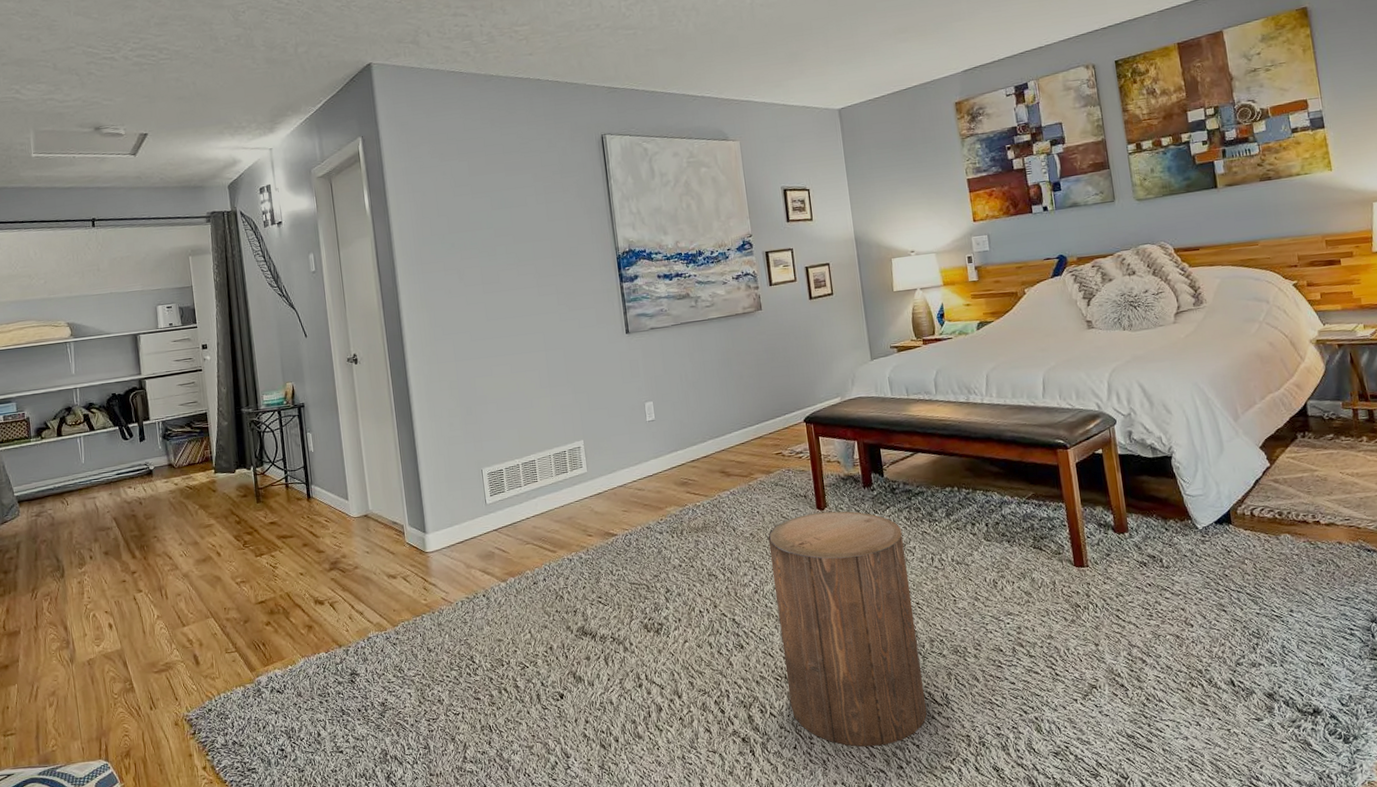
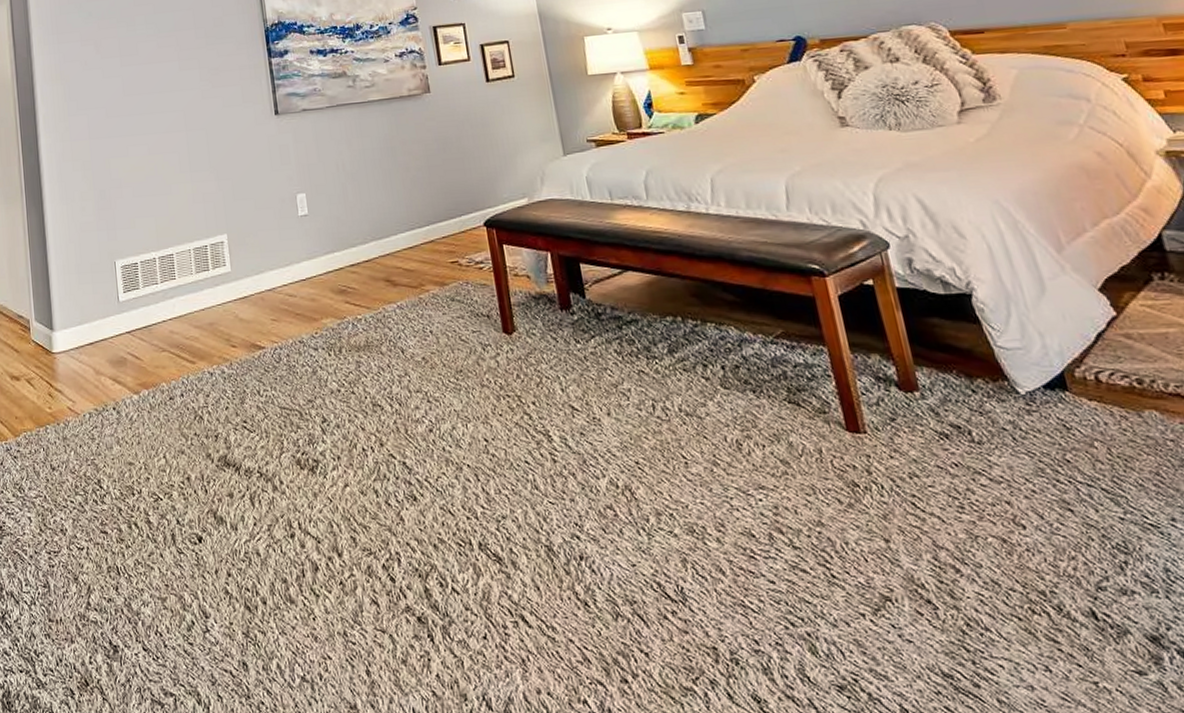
stool: present [768,511,928,747] -> none [444,336,658,648]

